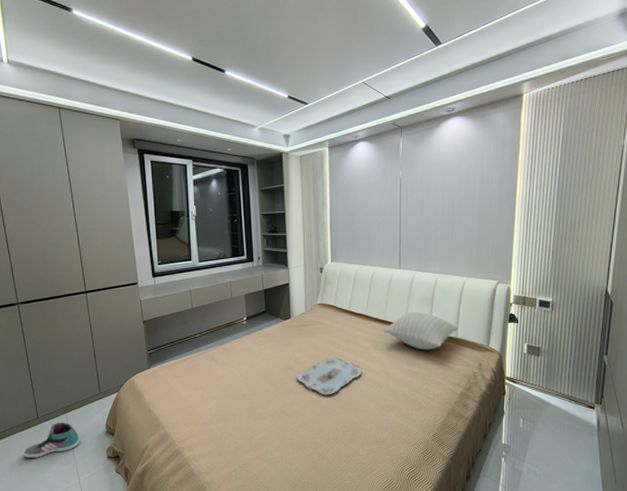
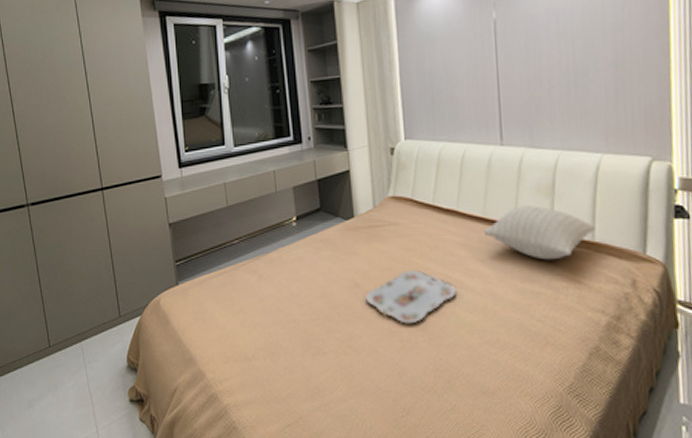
sneaker: present [24,422,80,459] -> none [34,352,97,399]

